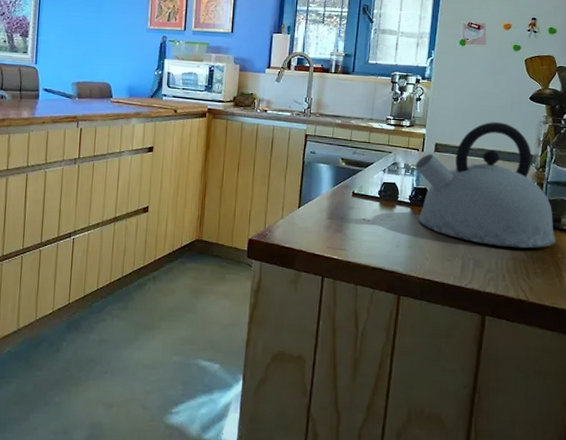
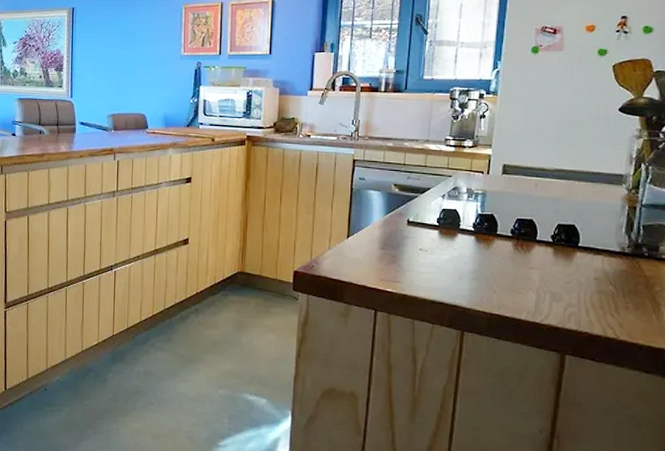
kettle: present [415,122,556,248] -> none [479,138,653,280]

